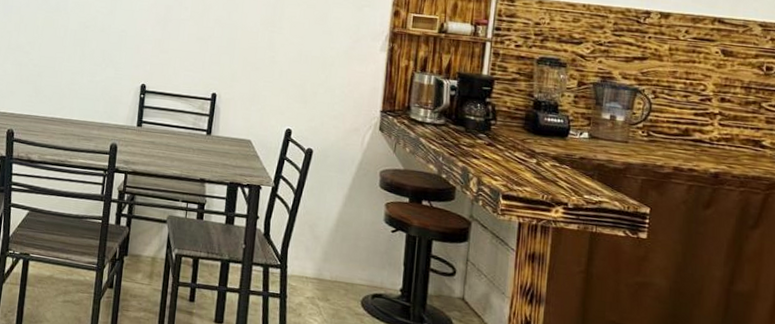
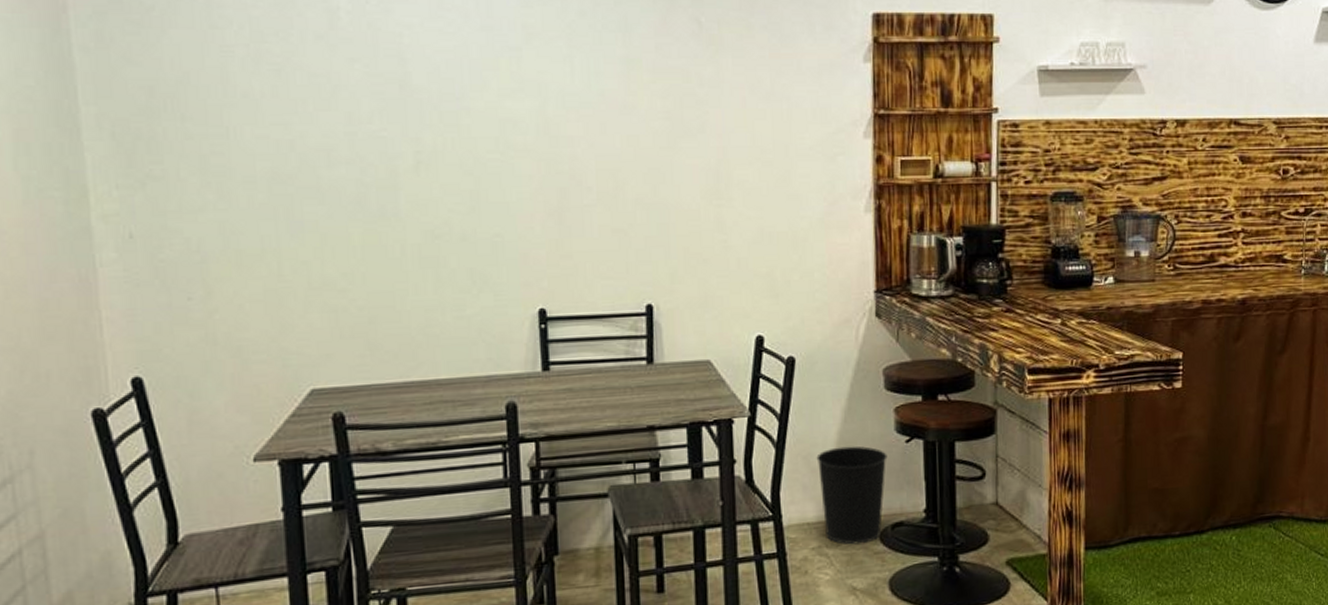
wastebasket: none [319,224,376,305] -> present [816,446,888,545]

